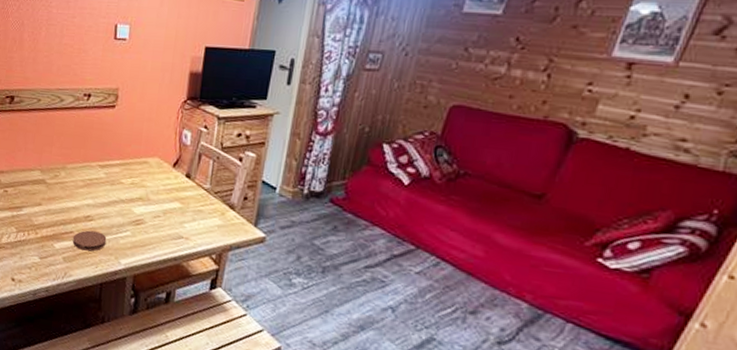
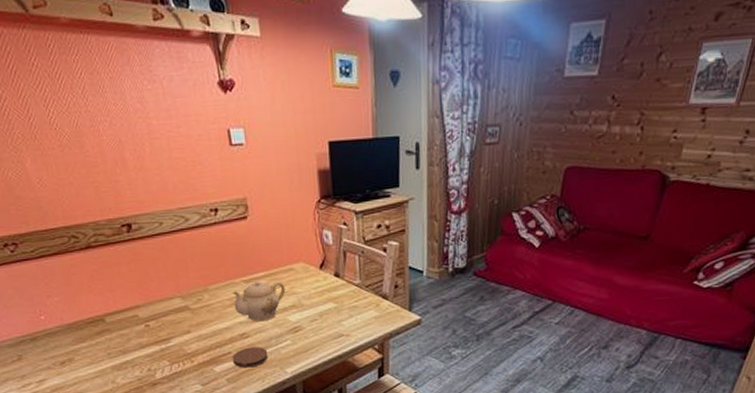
teapot: none [85,167,137,208] -> present [232,281,286,322]

